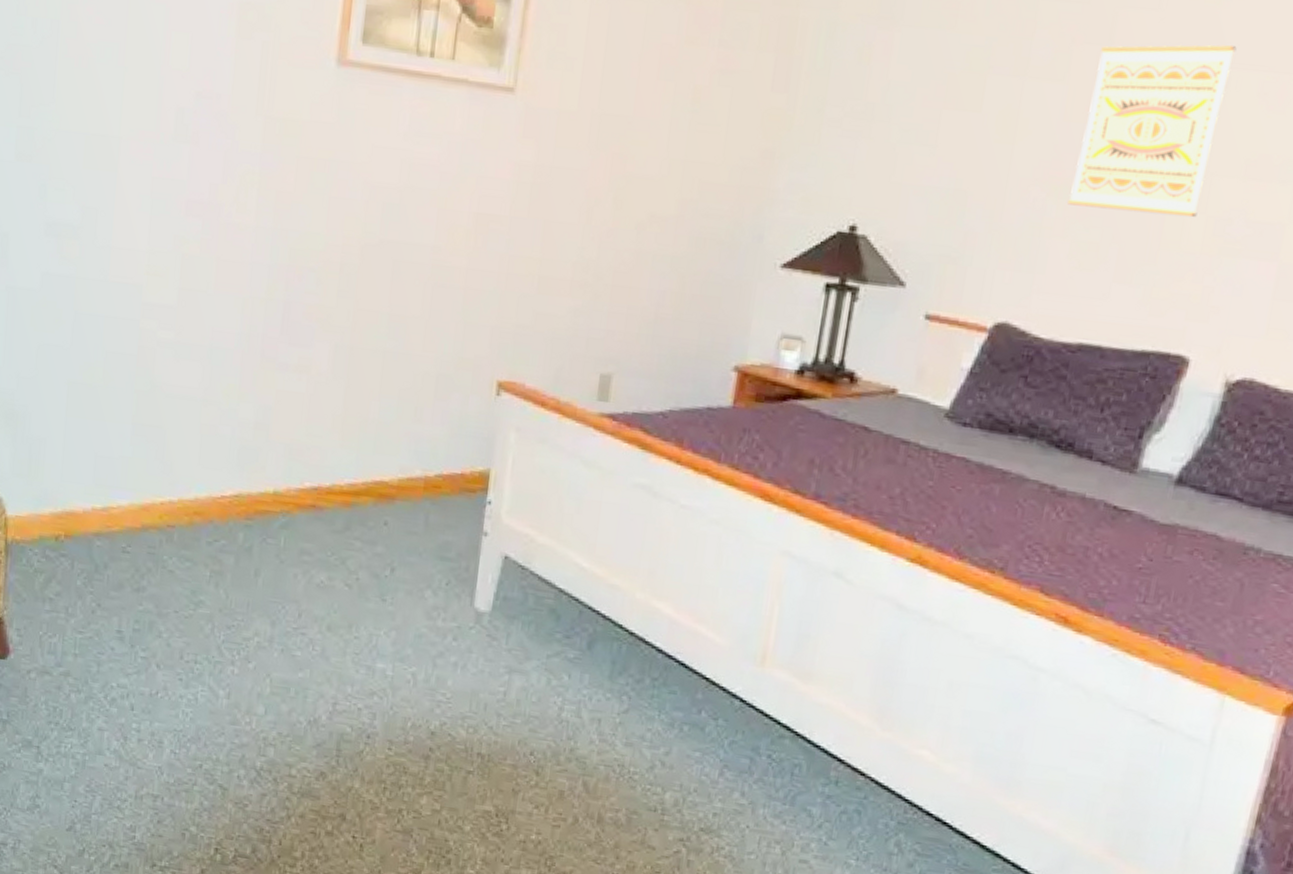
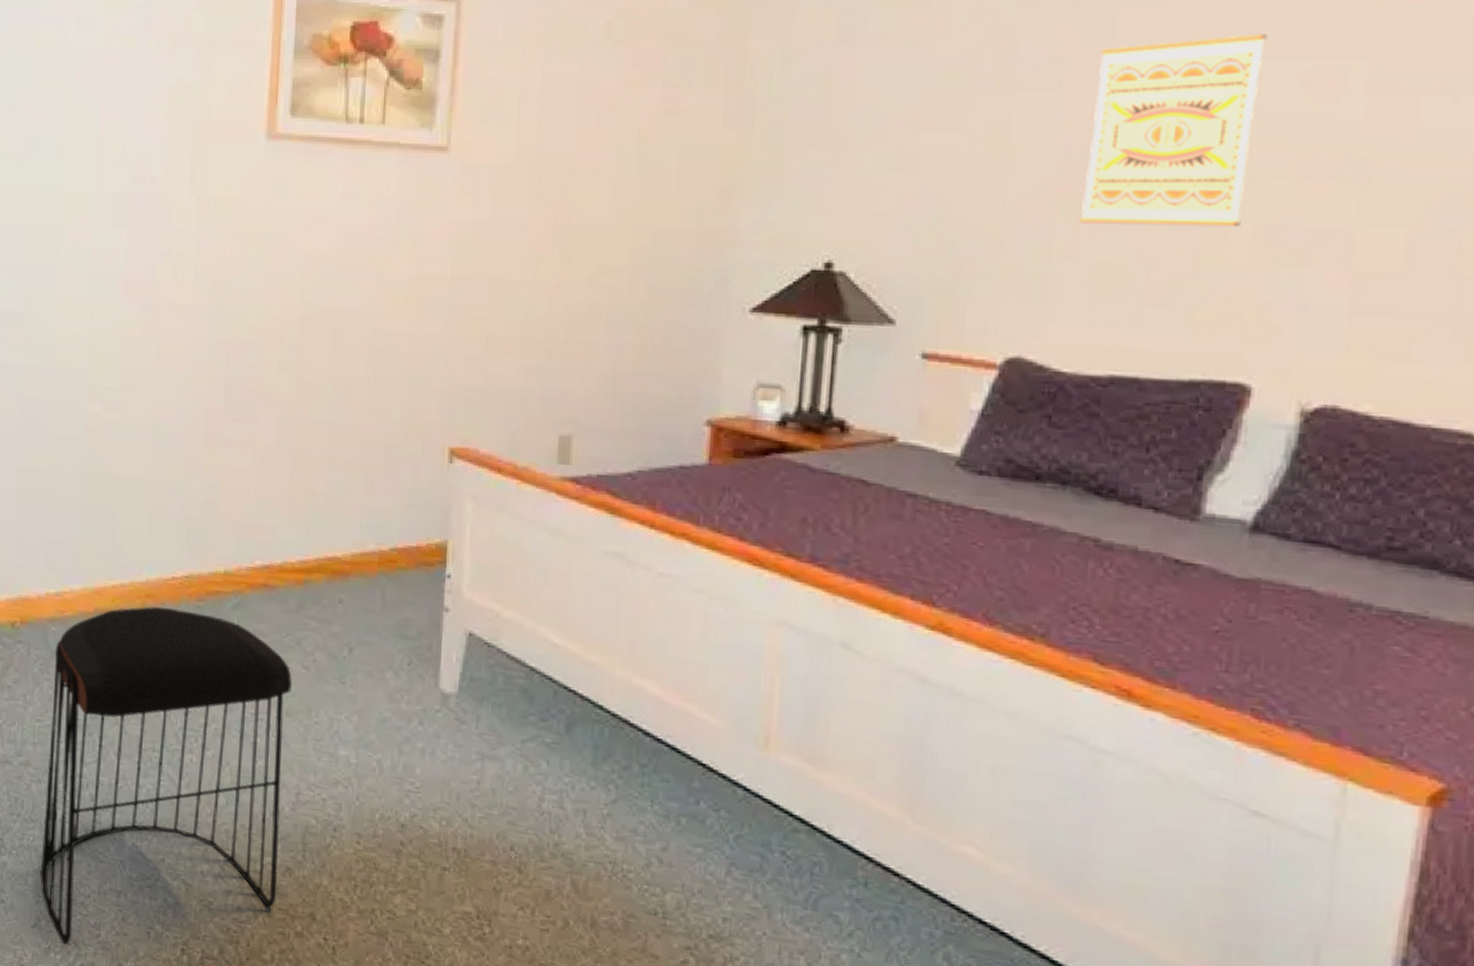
stool: none [76,524,335,847] -> present [40,606,292,945]

